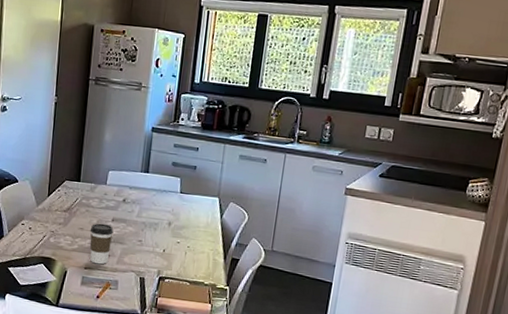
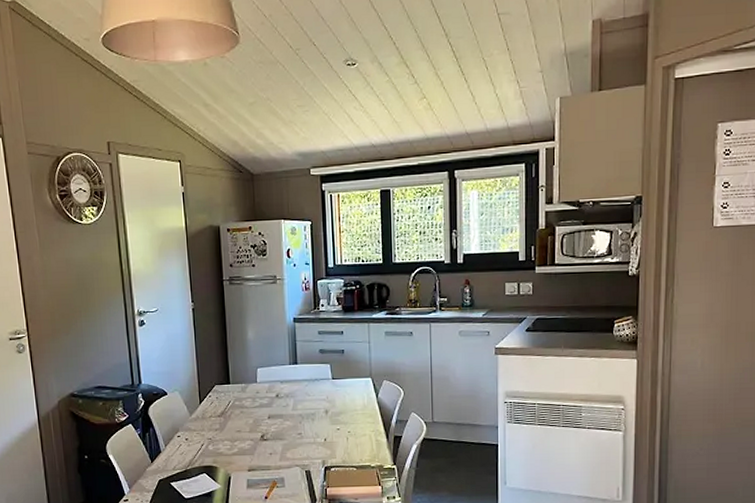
coffee cup: present [89,223,114,265] -> none [247,422,272,464]

